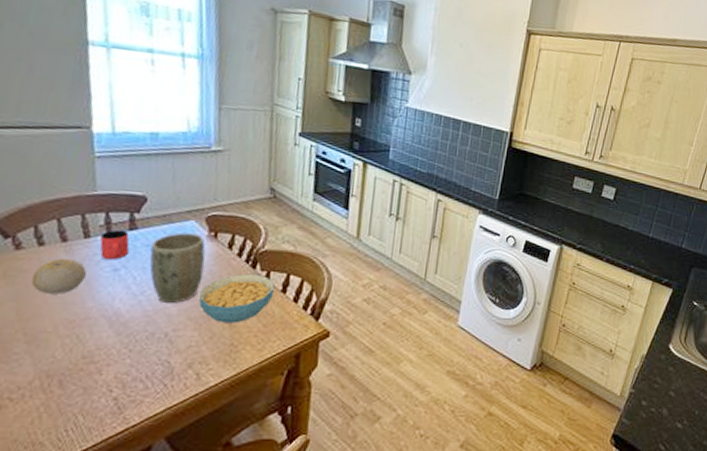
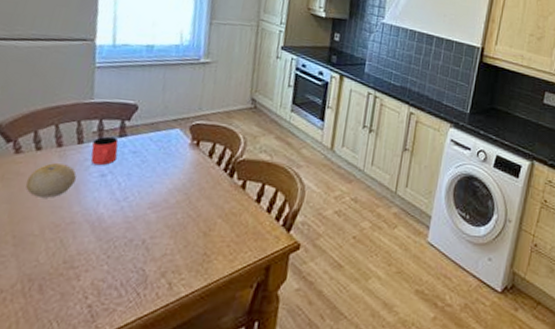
plant pot: present [149,232,205,303] -> none [134,140,187,210]
cereal bowl: present [199,273,275,323] -> none [177,182,250,232]

